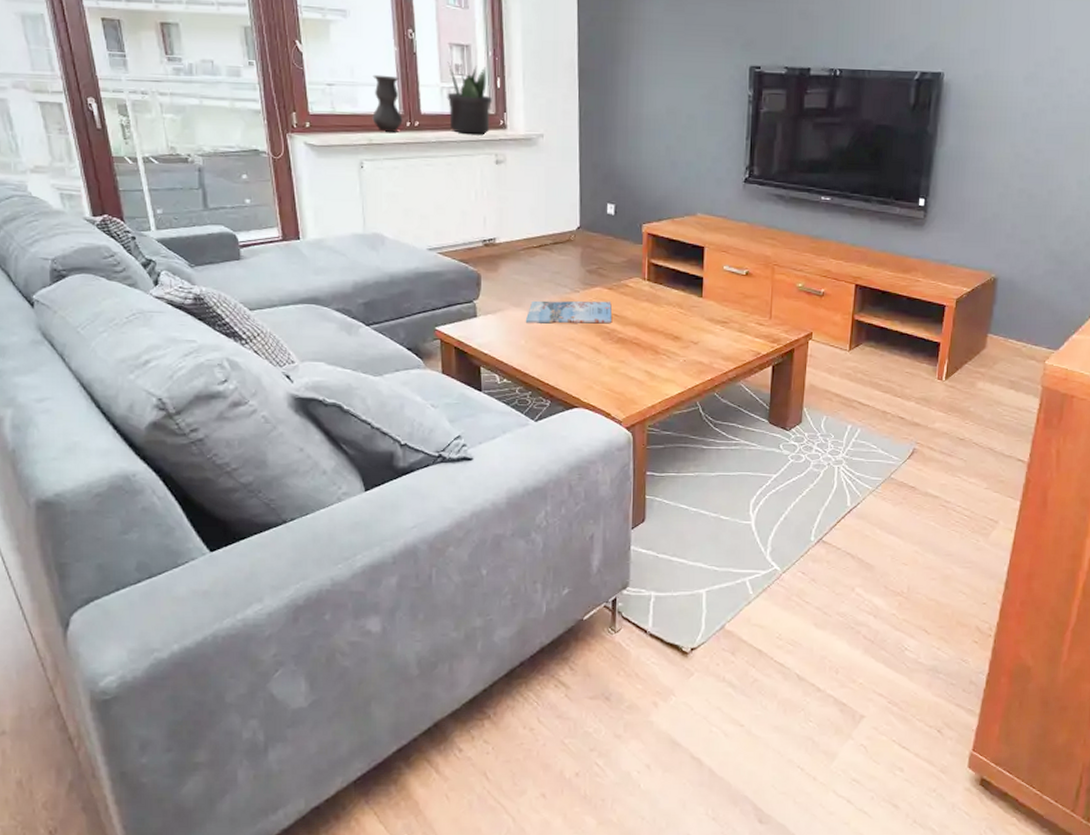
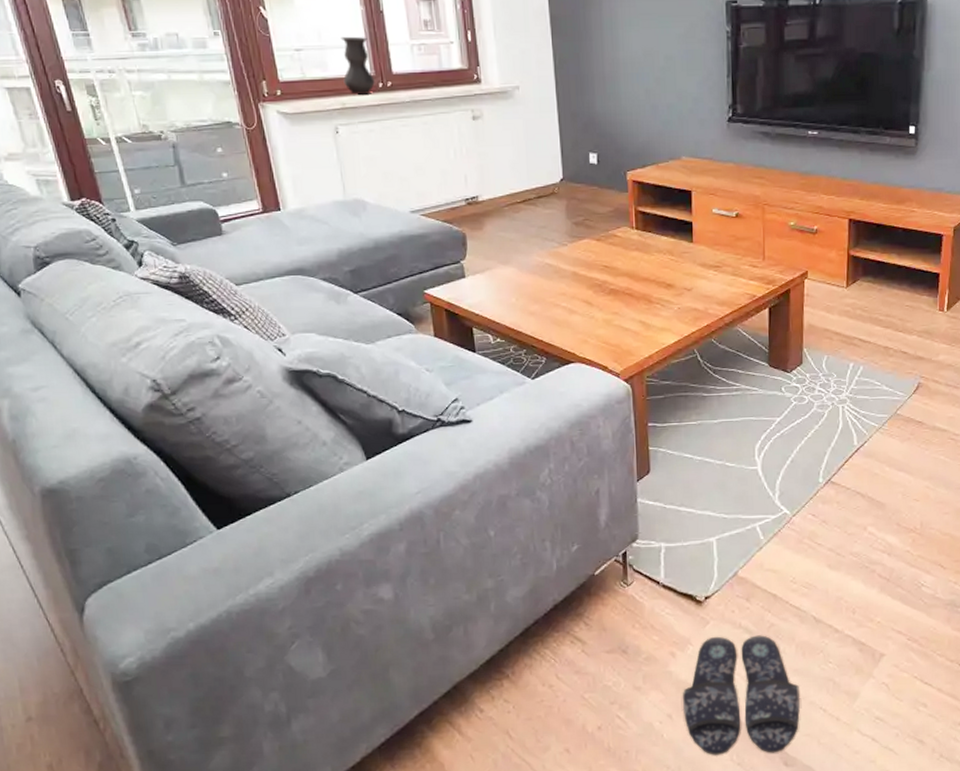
planter: present [447,62,492,135] -> none [415,18,464,92]
magazine: present [525,300,612,324] -> none [514,253,602,280]
slippers: none [661,688,779,810] -> present [682,635,801,755]

